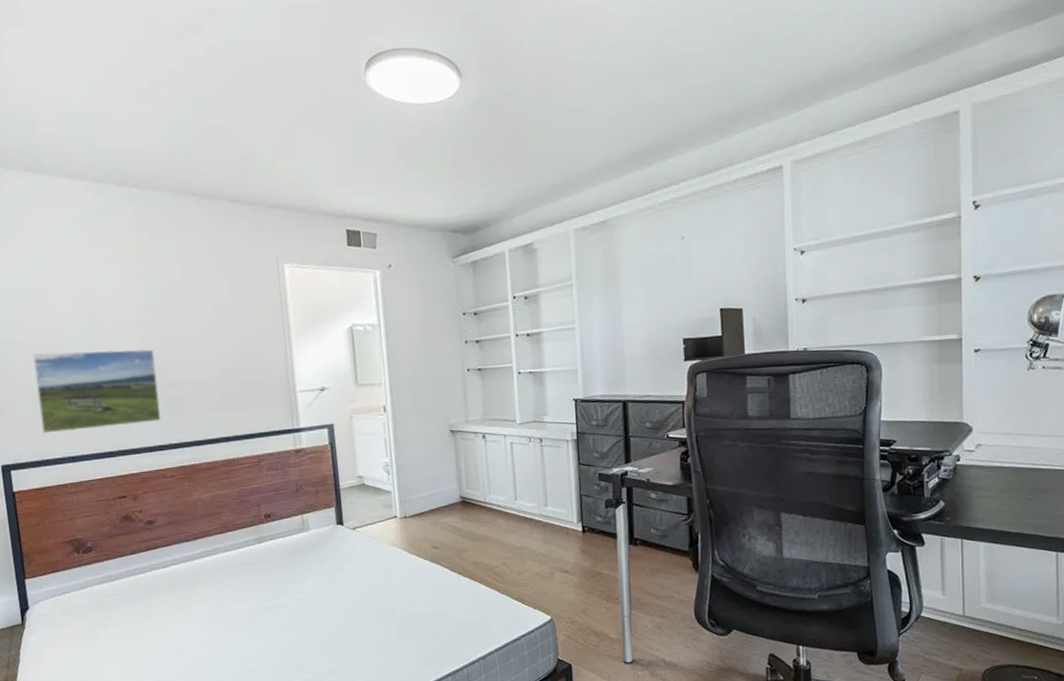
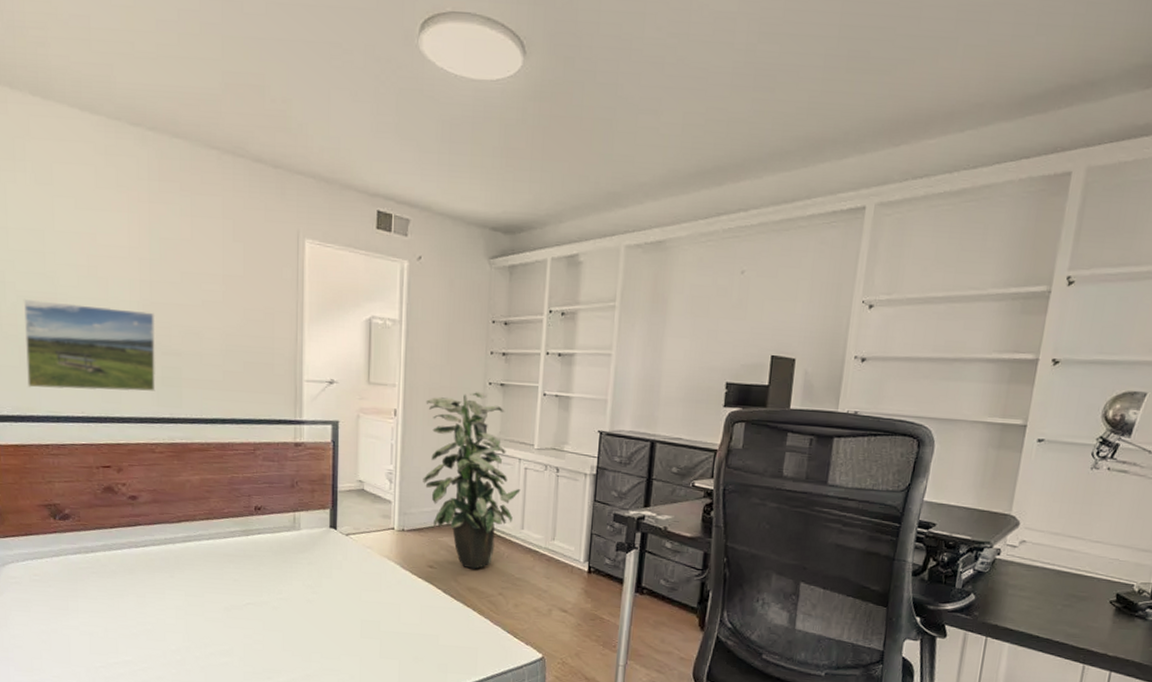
indoor plant: none [411,379,510,544] -> present [423,392,521,569]

